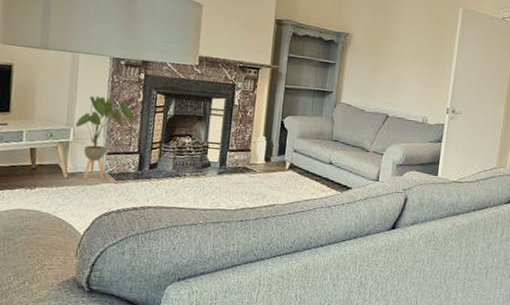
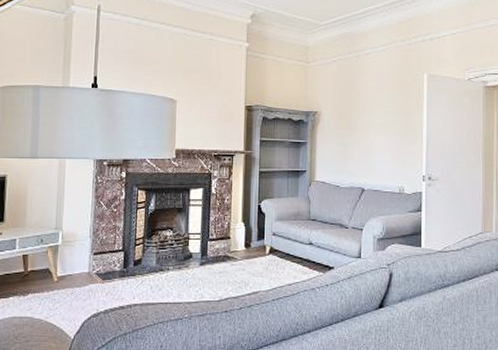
house plant: present [75,95,135,180] -> none [63,198,118,282]

